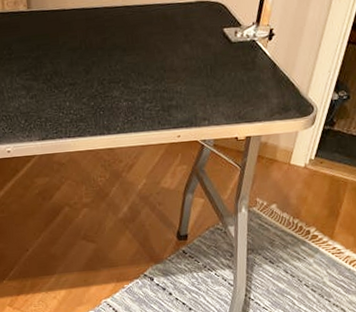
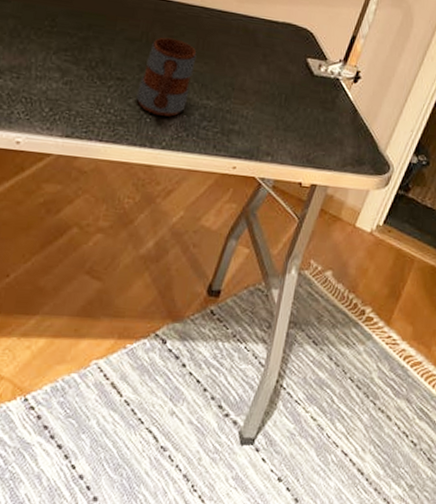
mug: none [87,39,129,107] -> present [136,37,197,117]

